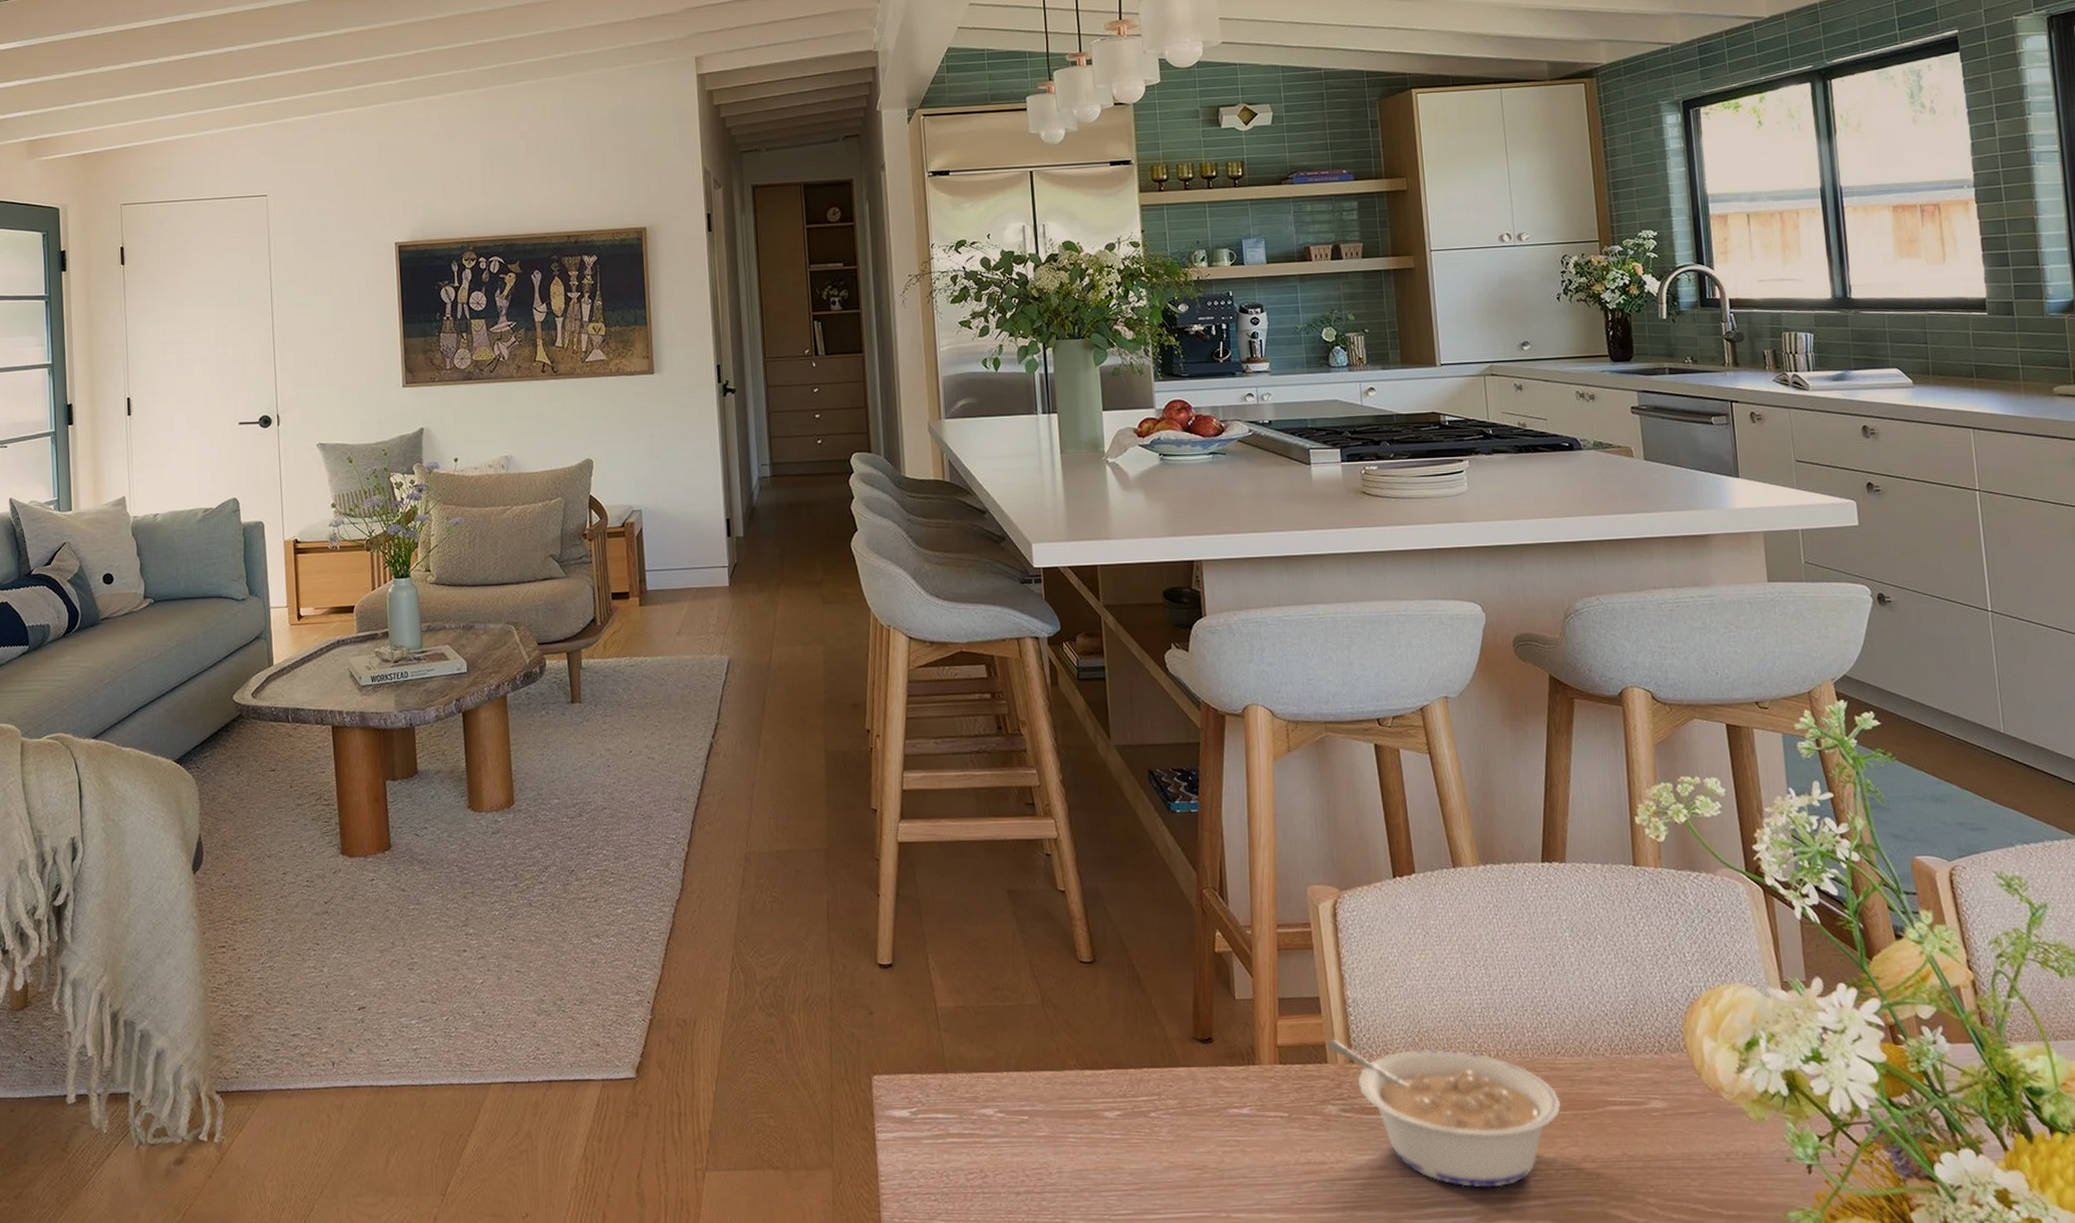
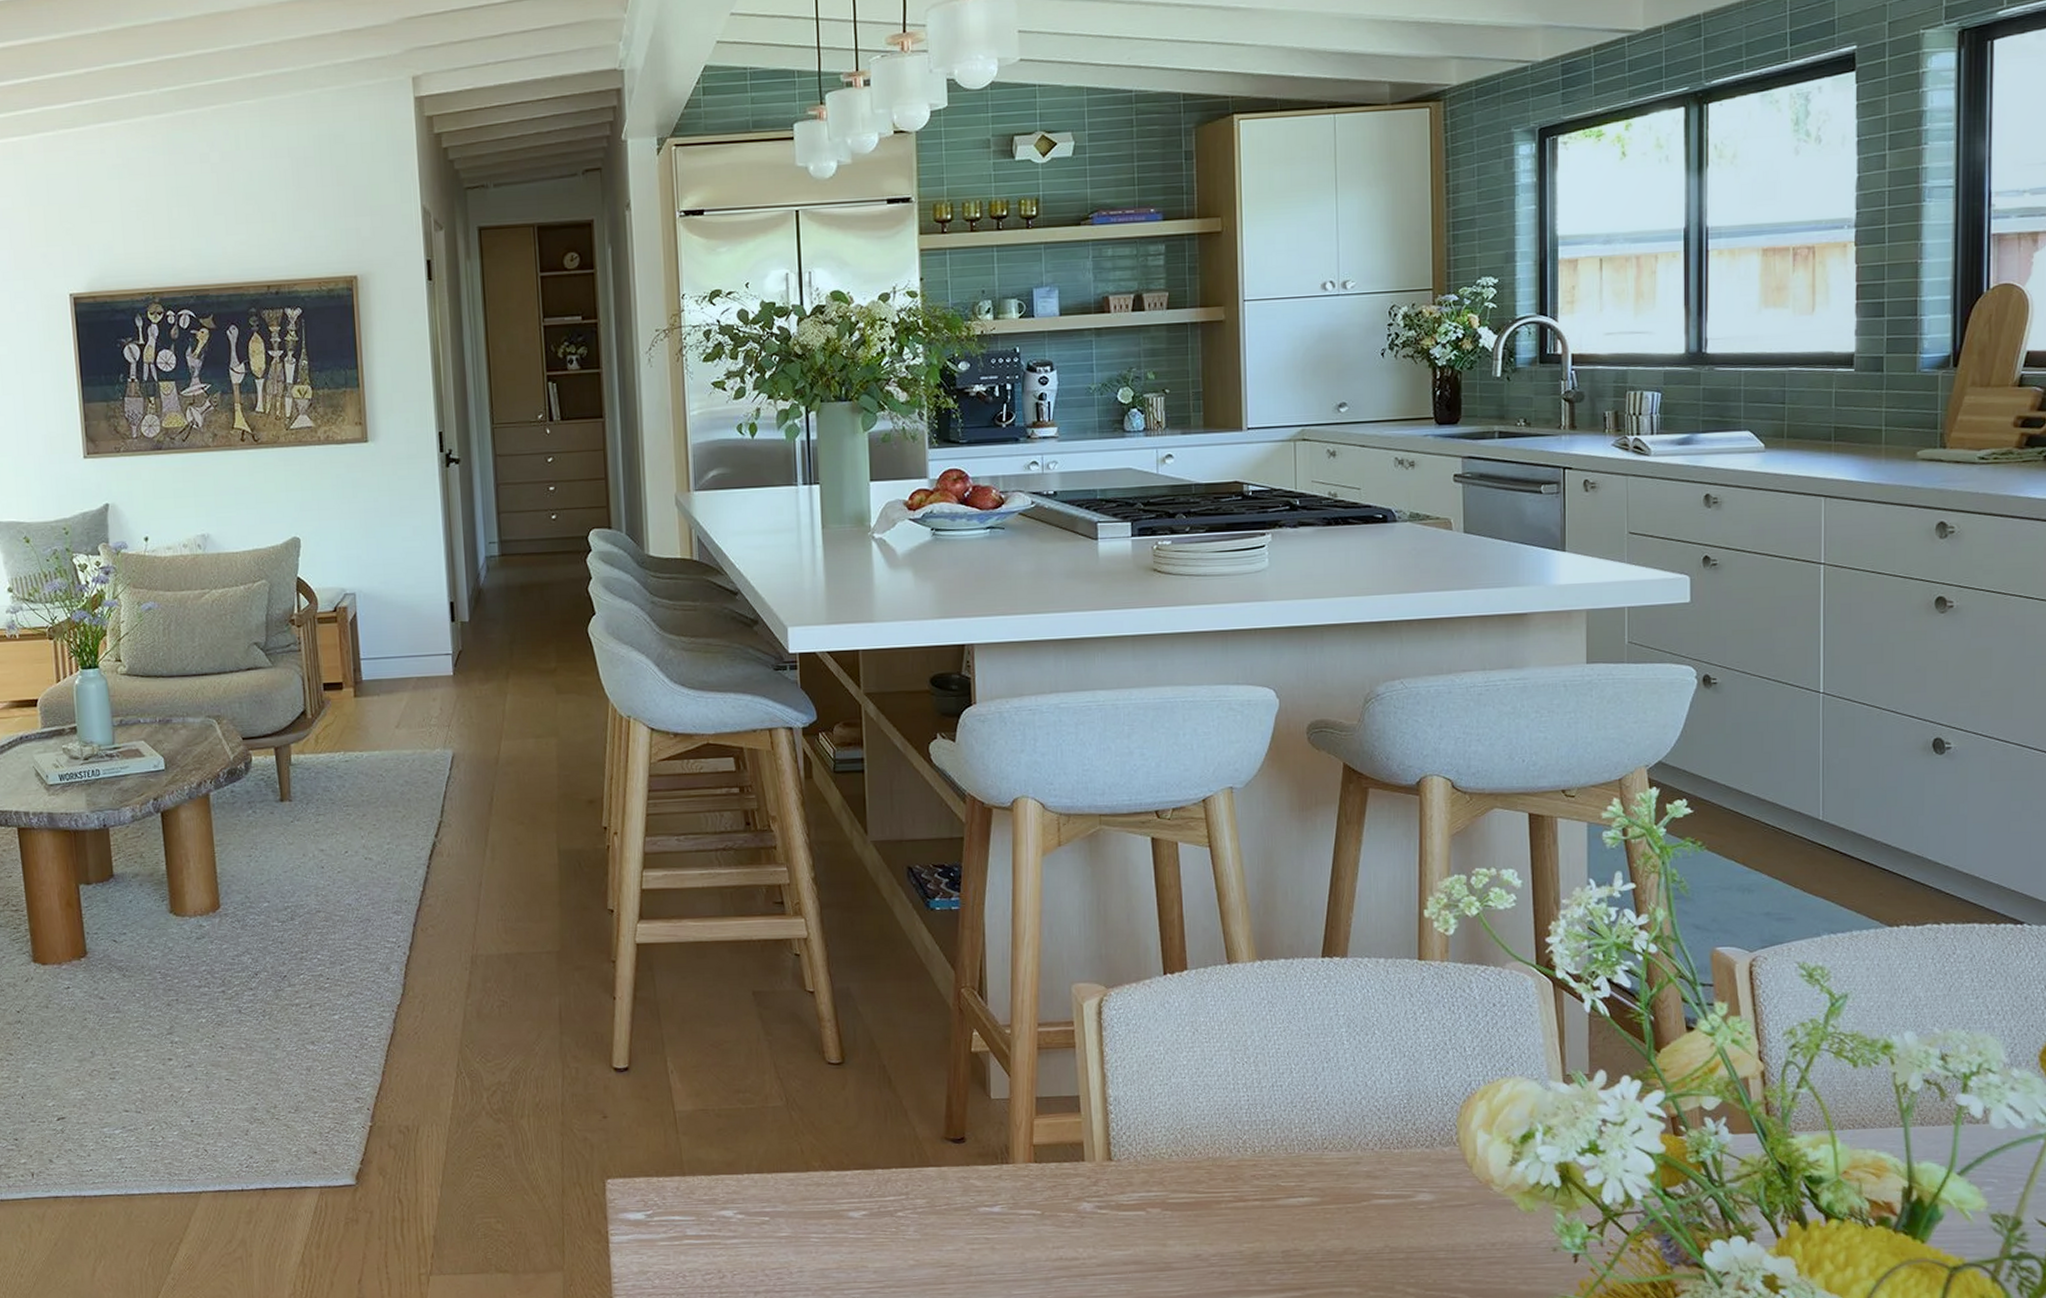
legume: present [1327,1039,1562,1188] -> none [1086,1137,1326,1281]

